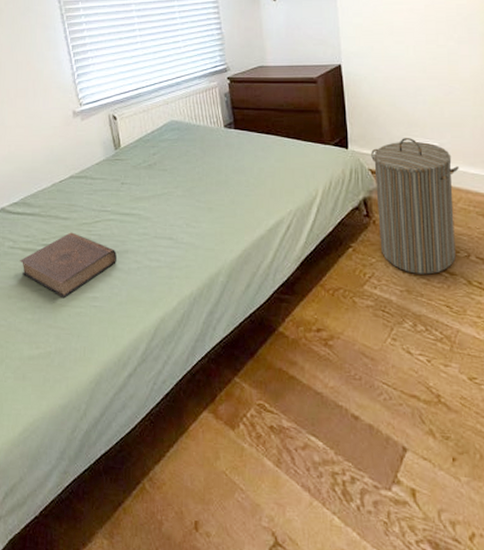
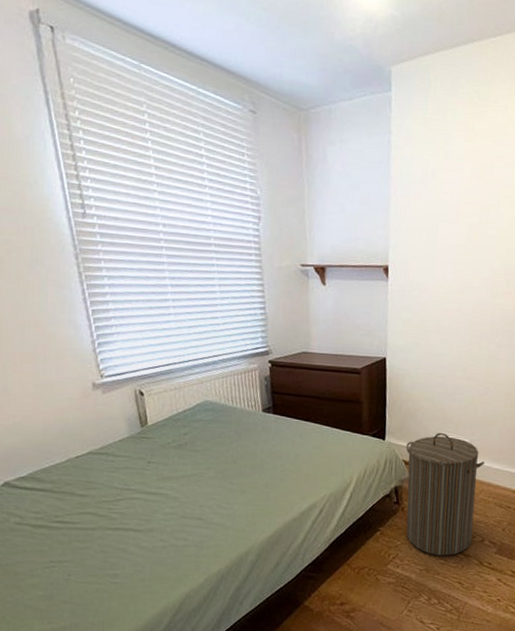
book: present [20,232,117,299] -> none [28,509,140,575]

